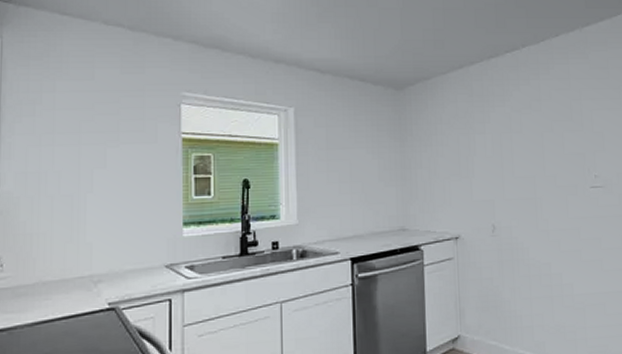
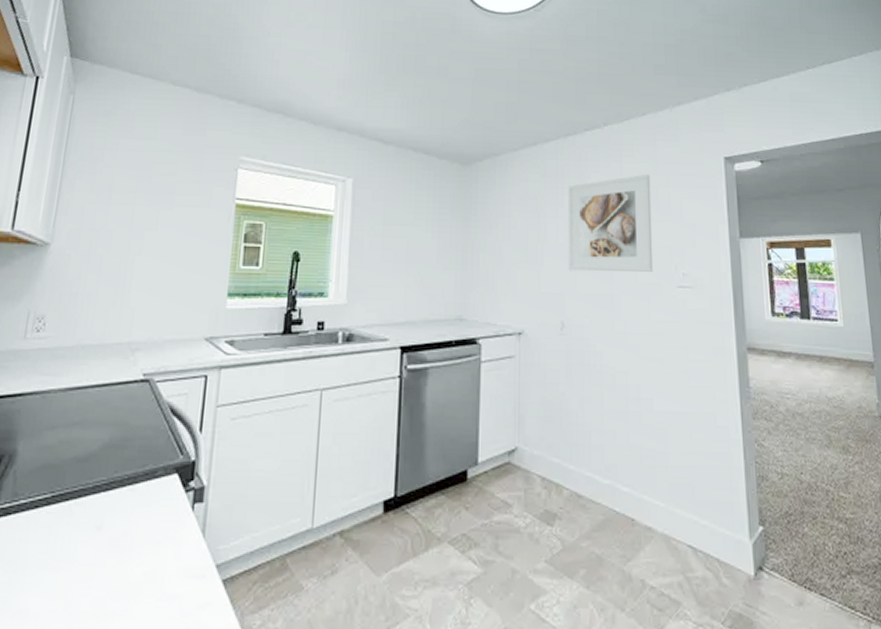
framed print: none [492,89,570,180] -> present [567,174,654,273]

